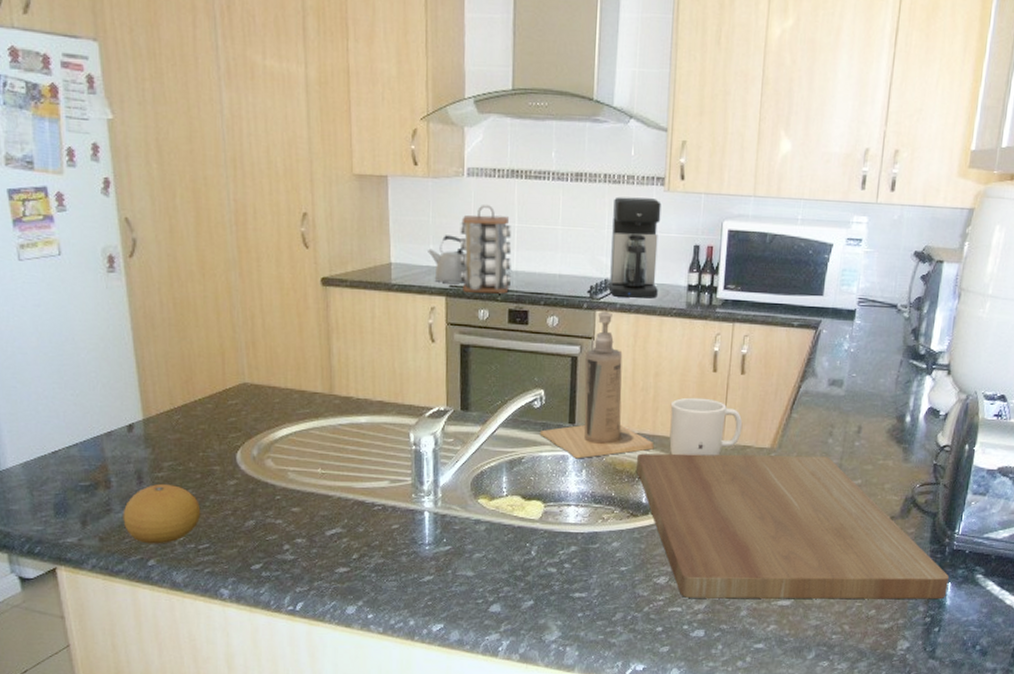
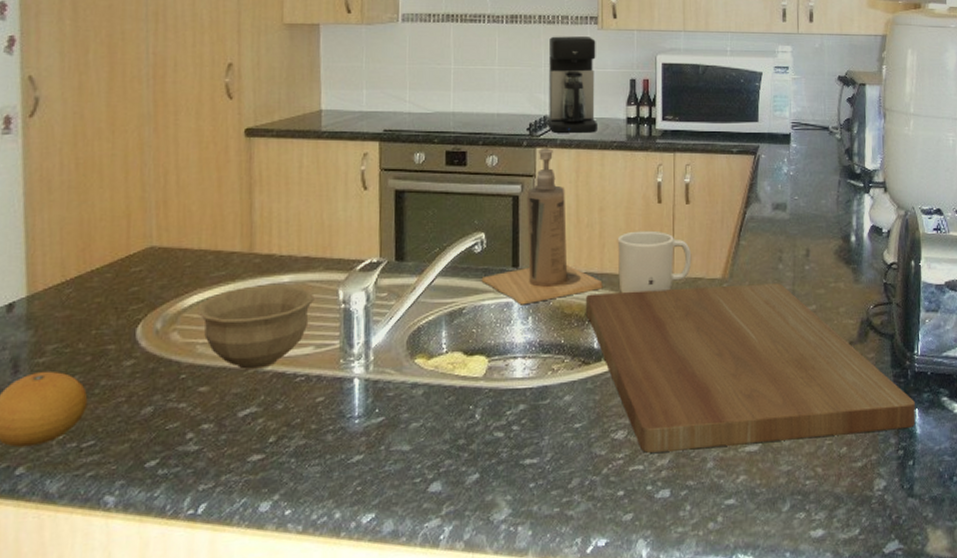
bowl: none [287,424,389,498] -> present [197,284,315,371]
kettle: present [428,235,467,285] -> none [361,79,402,129]
spice rack: present [460,205,512,295] -> none [394,49,448,137]

